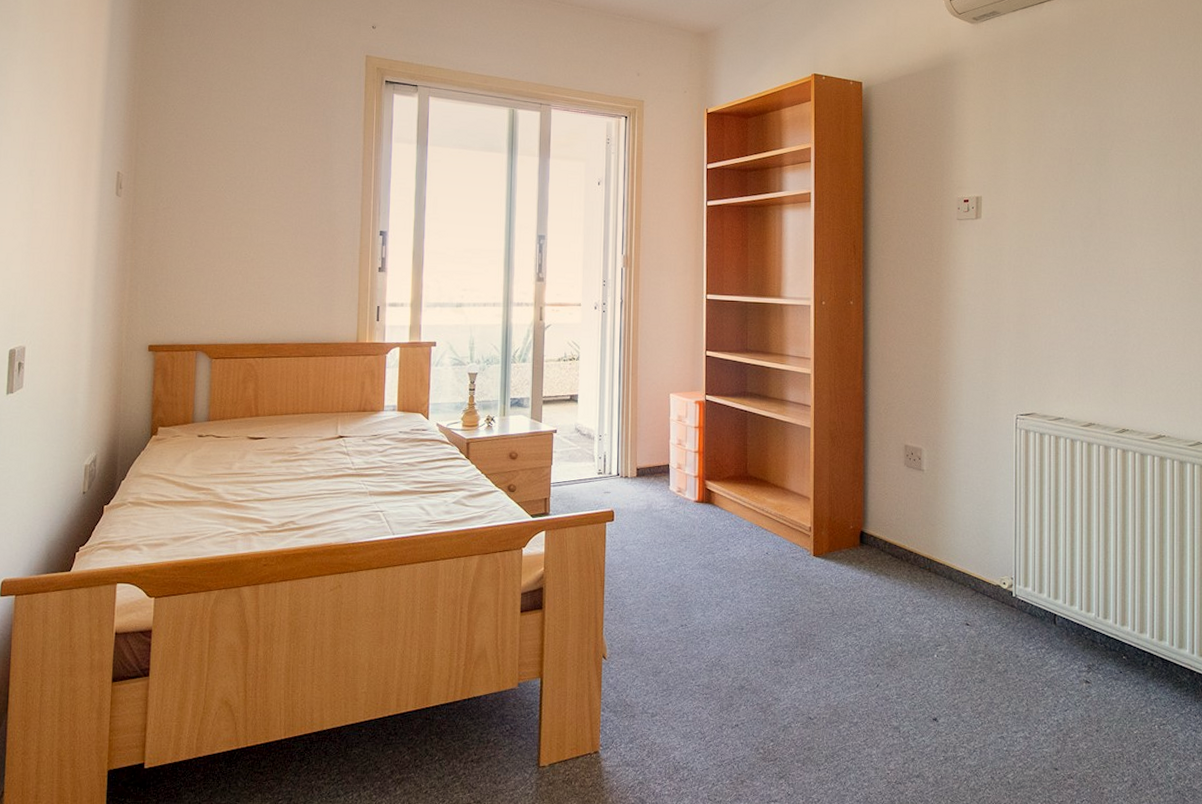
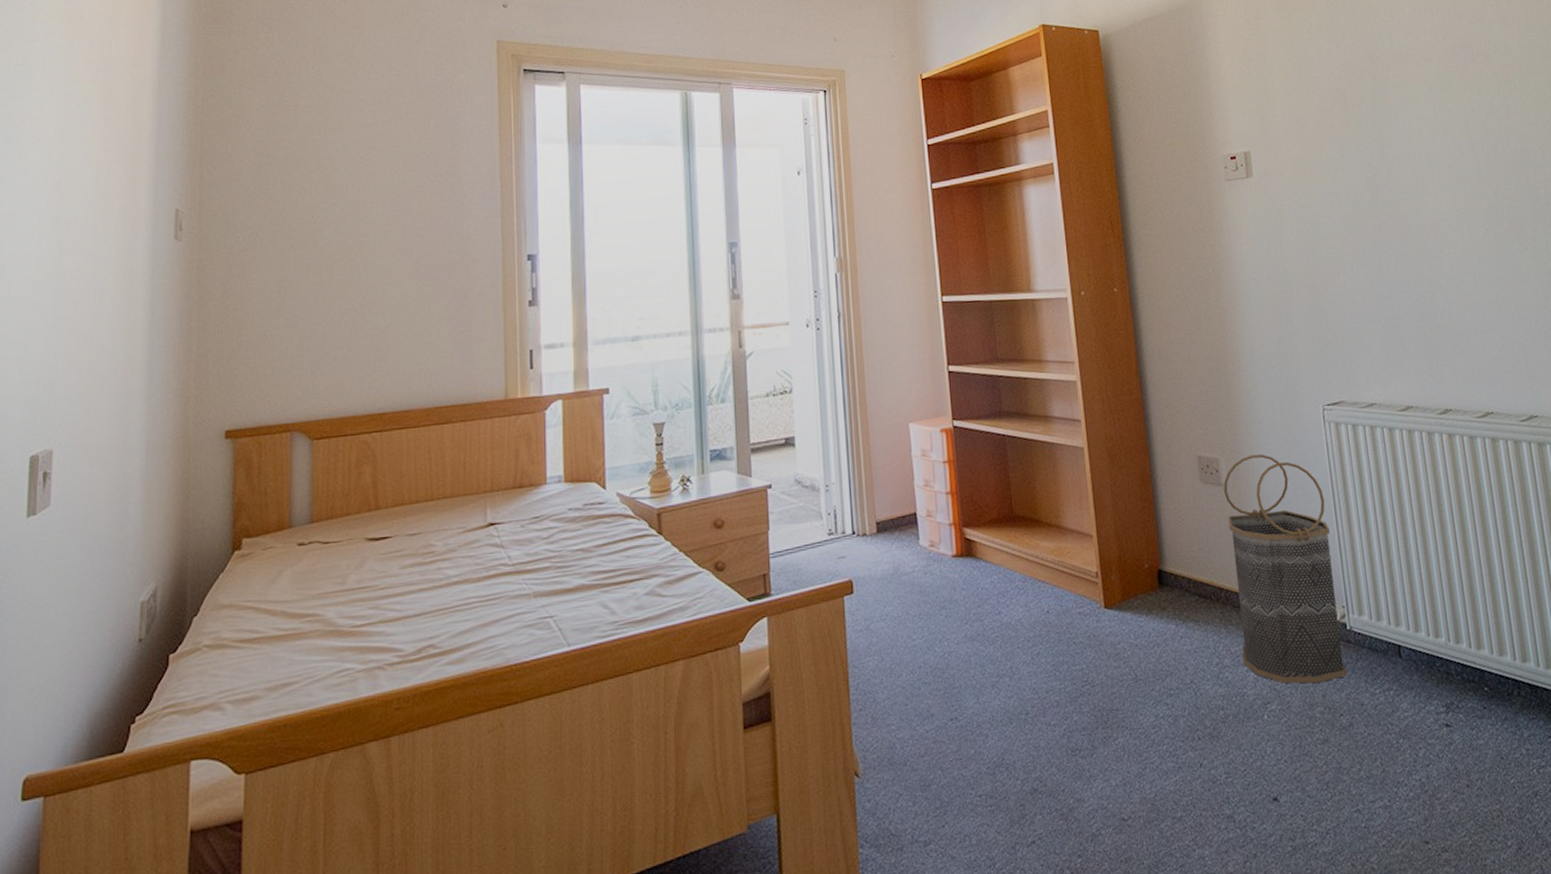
basket: none [922,448,1009,635] -> present [1223,454,1347,684]

